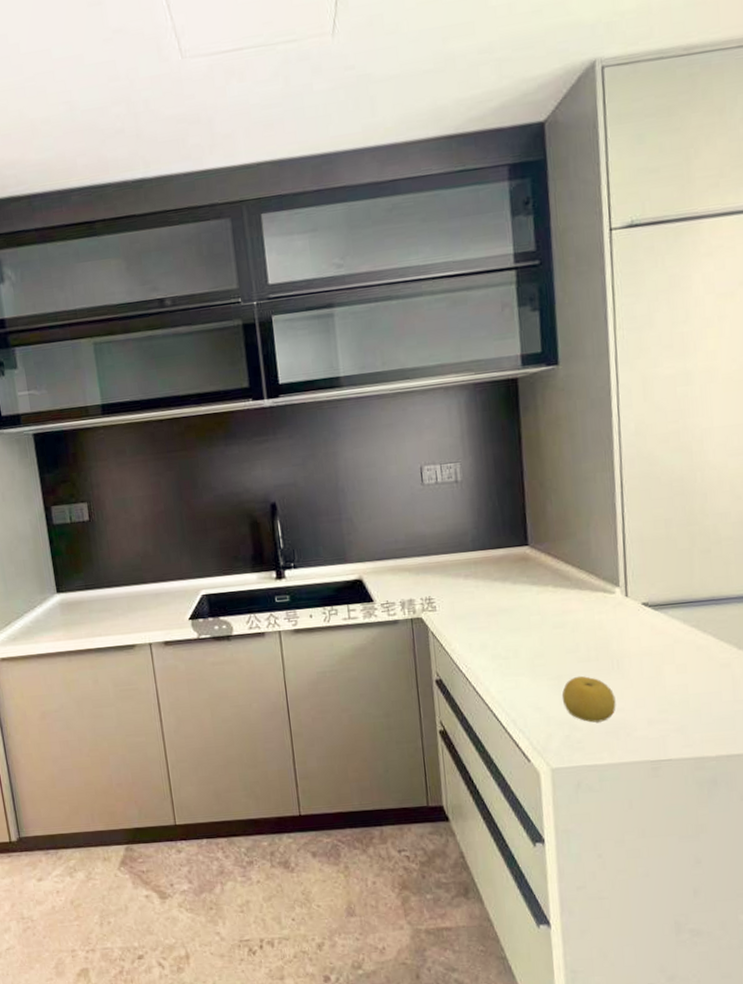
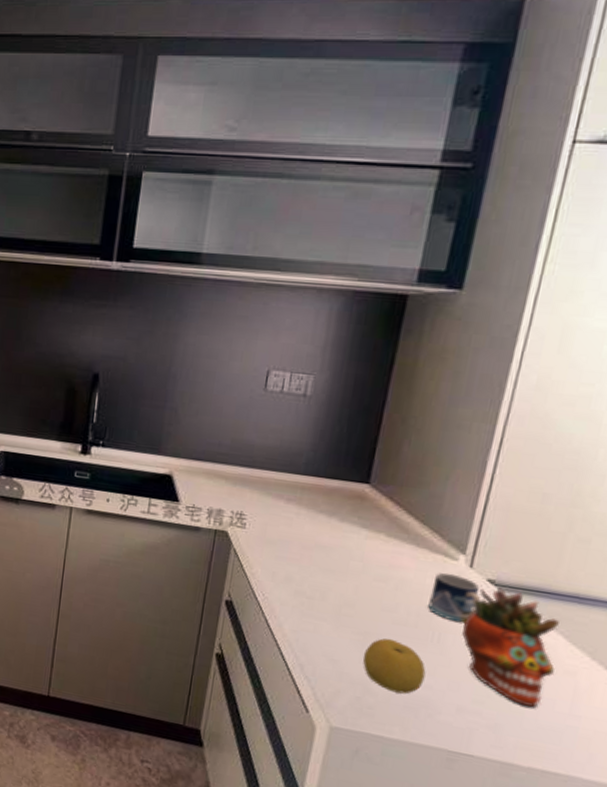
mug: none [601,605,642,647] -> present [428,572,482,623]
succulent planter: none [633,608,713,705] -> present [462,588,559,709]

